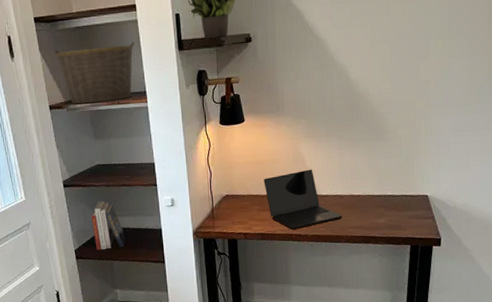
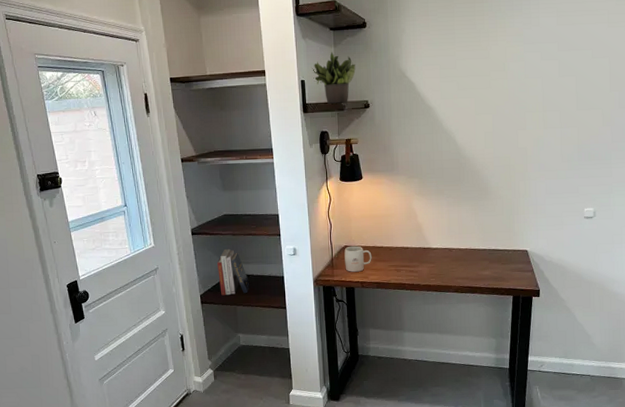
basket: present [55,42,134,104] -> none [188,103,263,158]
mug: none [226,194,256,223] -> present [344,246,372,272]
laptop: present [263,169,343,230] -> none [379,224,451,279]

